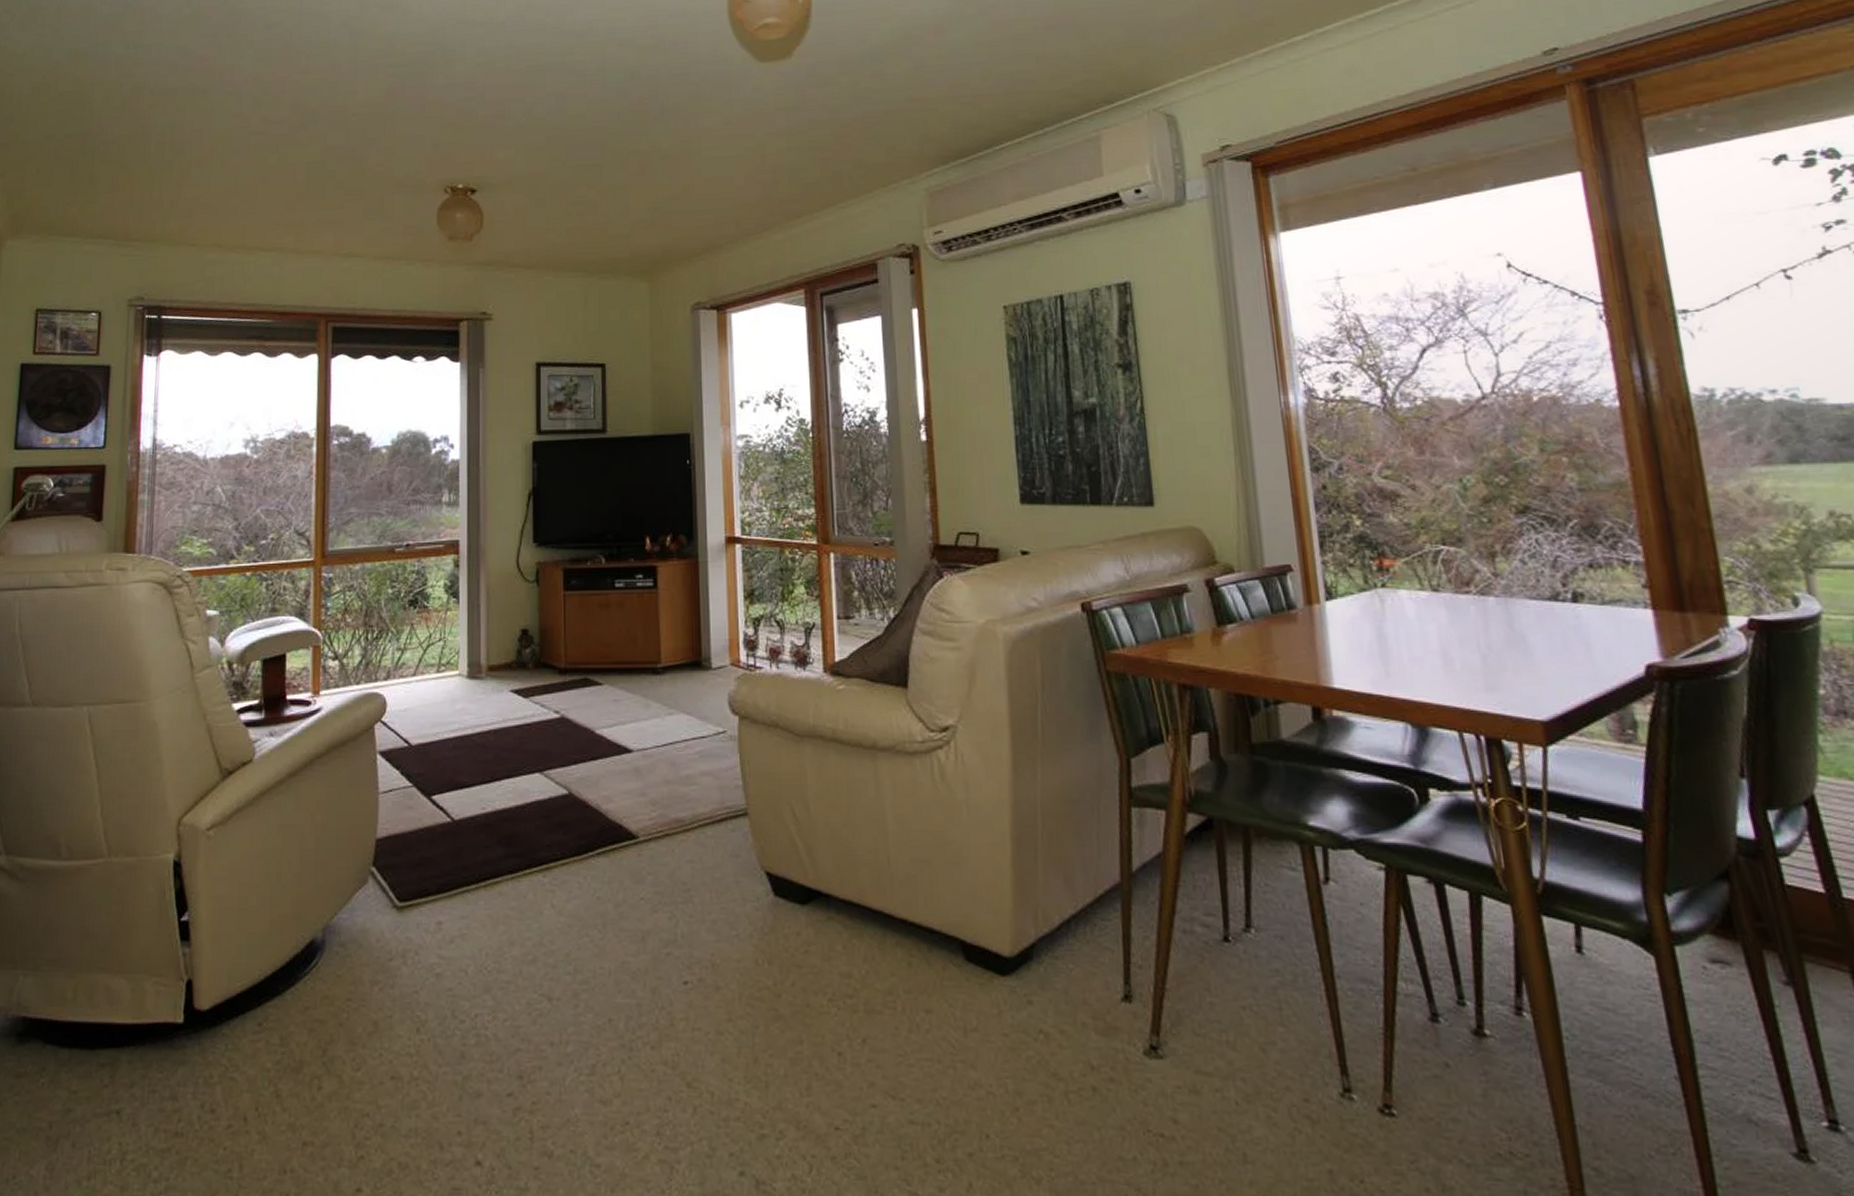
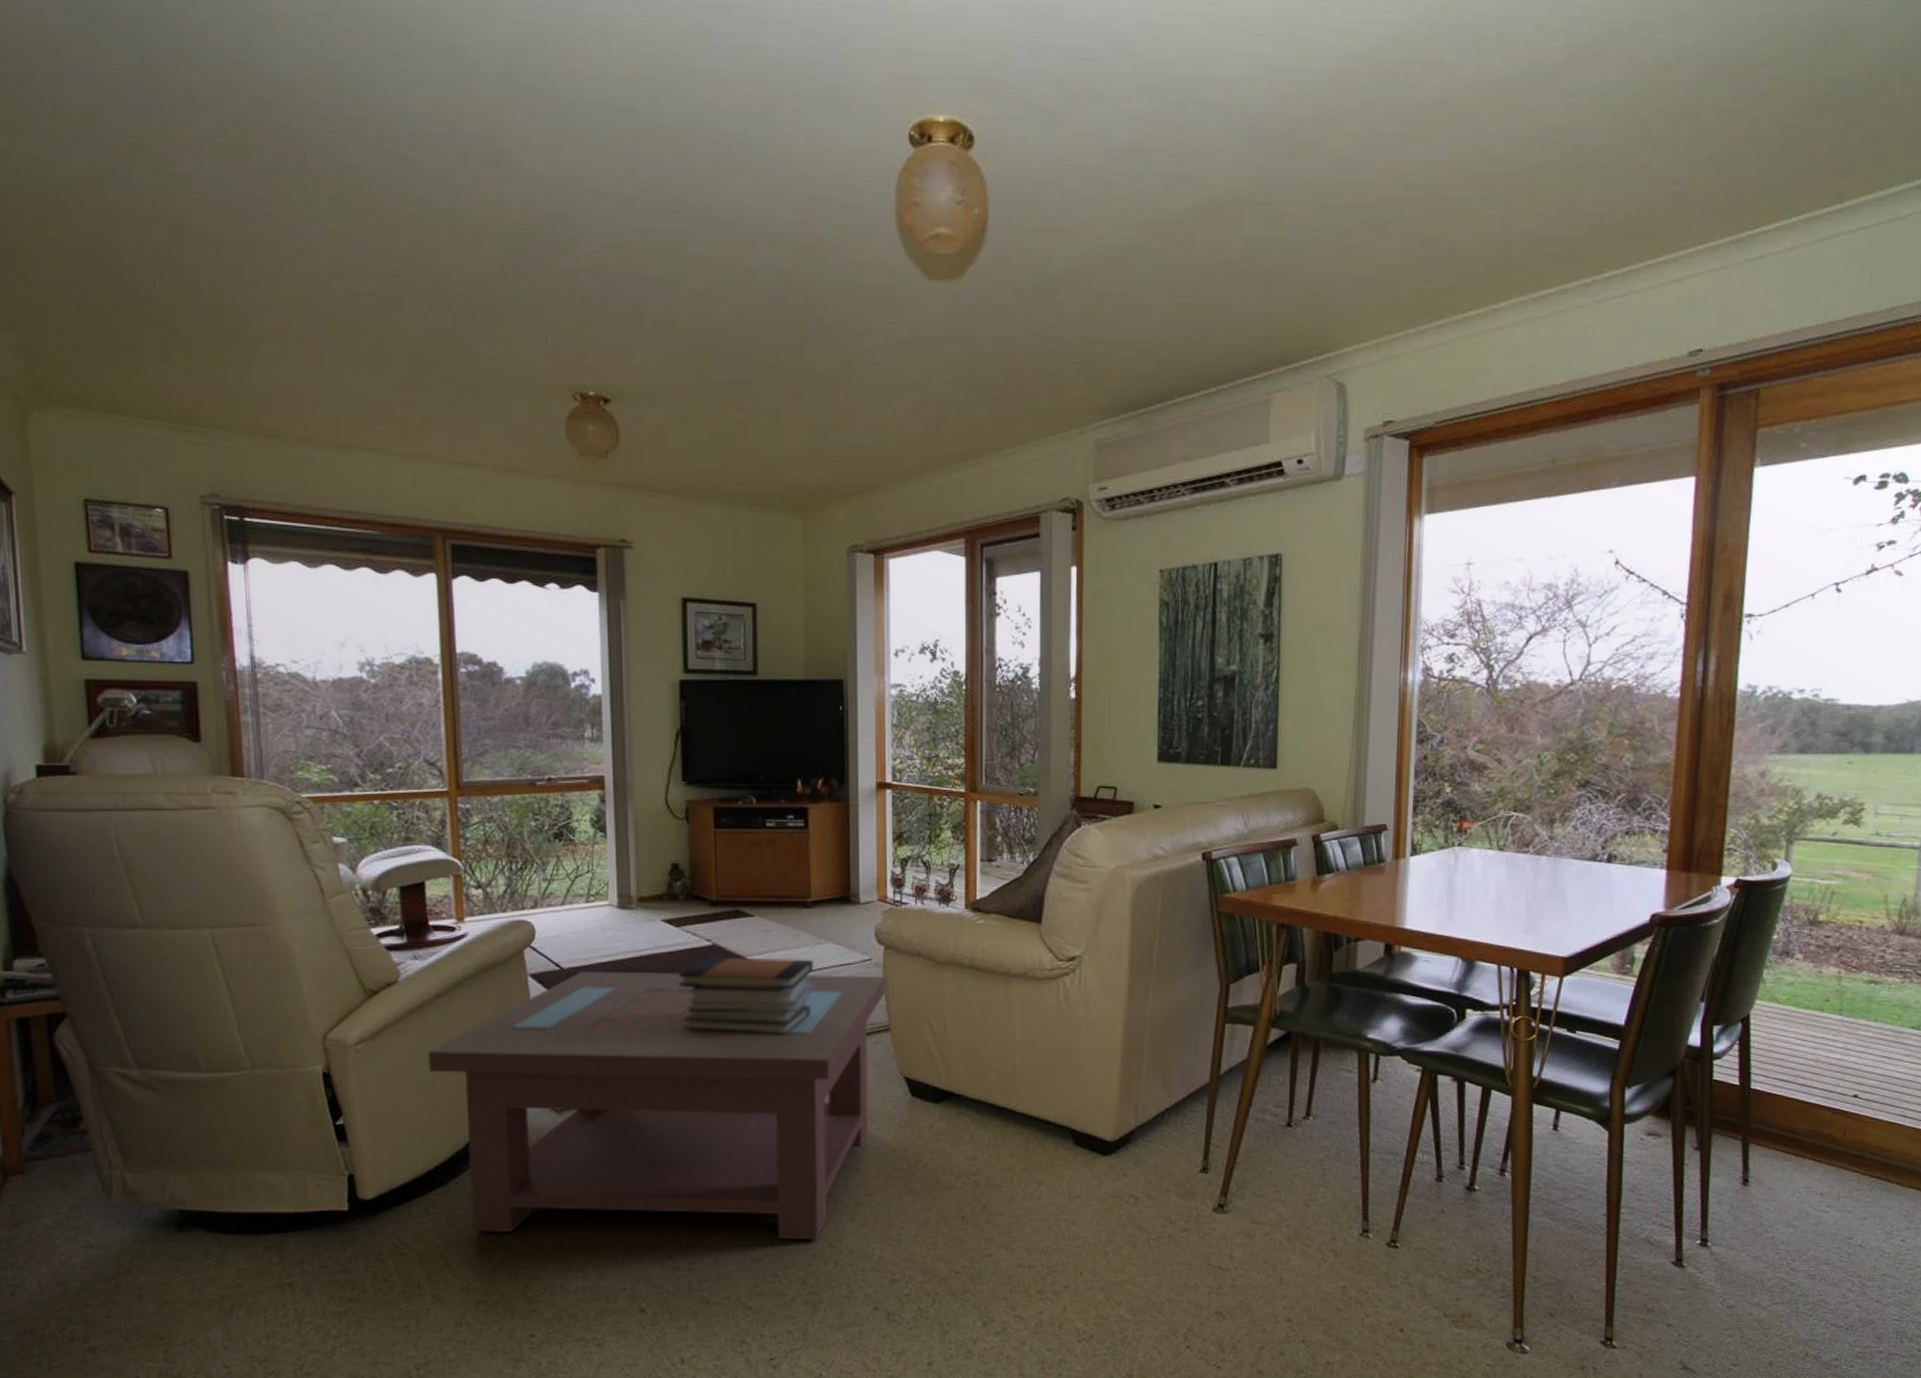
coffee table: none [274,747,743,1078] -> present [428,971,887,1240]
book stack: none [527,731,666,819] -> present [679,957,815,1034]

